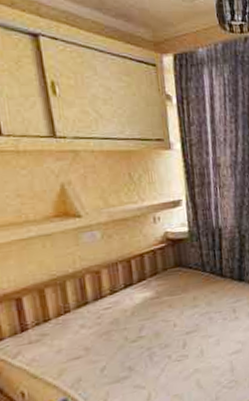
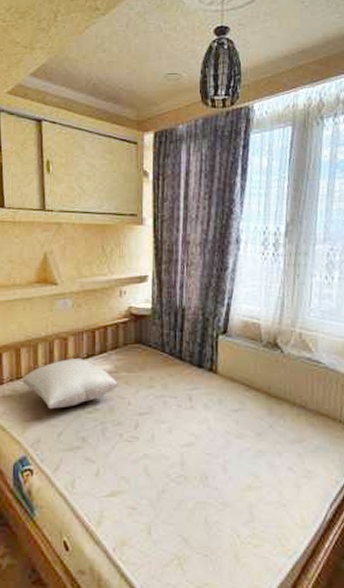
pillow: none [50,290,163,346] -> present [21,359,120,409]

